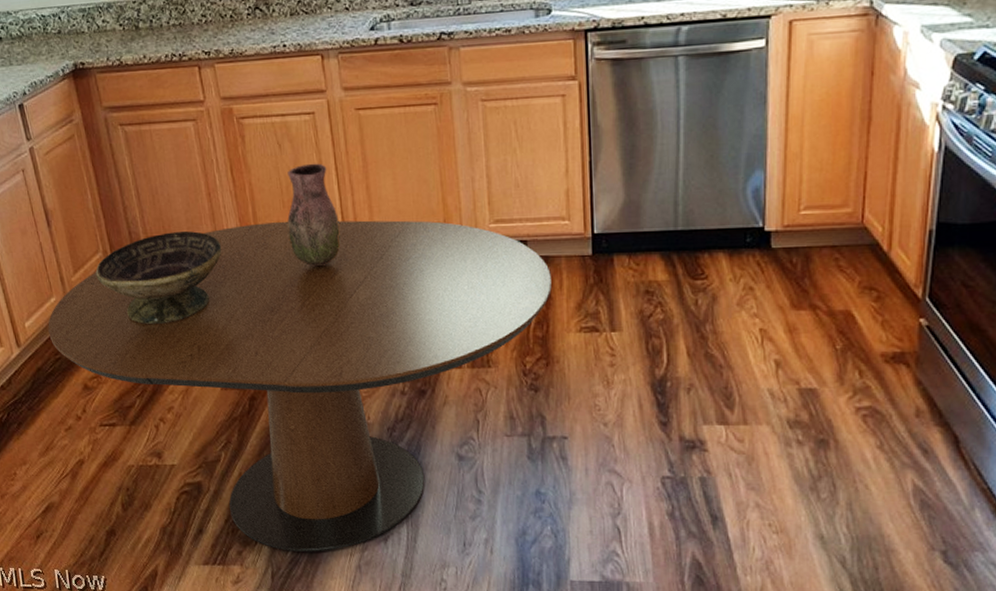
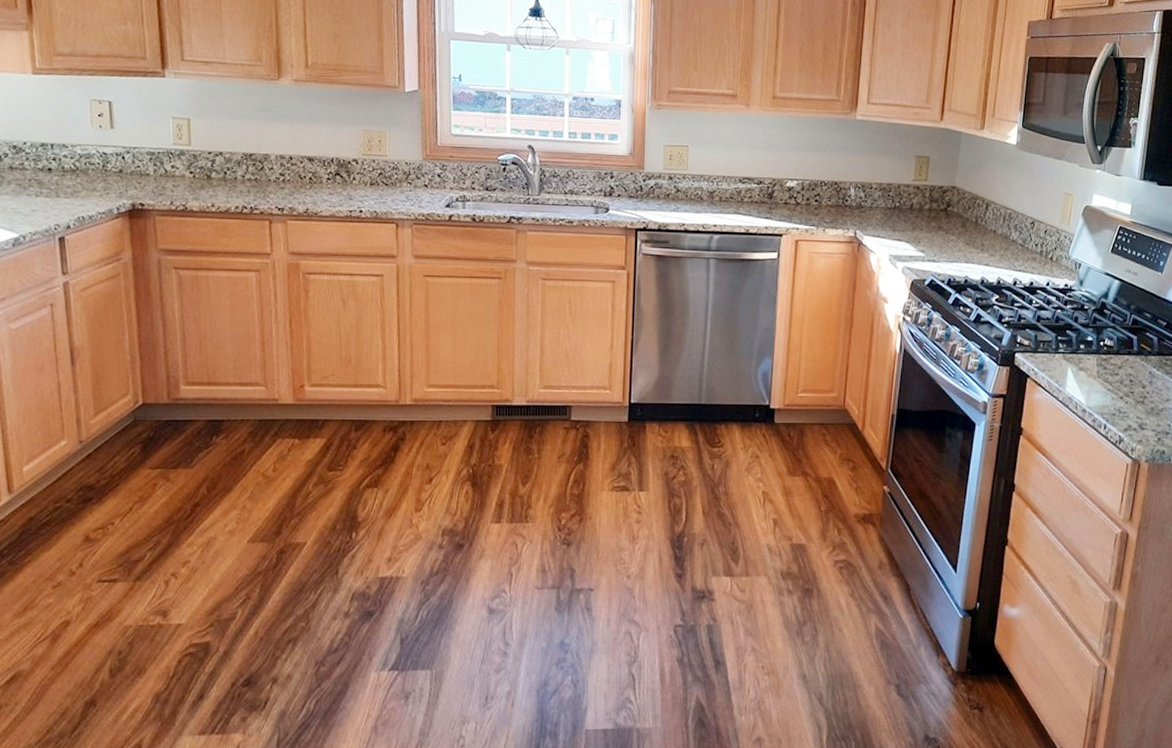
dining table: present [48,220,552,552] -> none [51,375,590,715]
decorative bowl: present [95,230,222,325] -> none [120,378,269,473]
vase: present [286,163,341,267] -> none [341,322,396,421]

